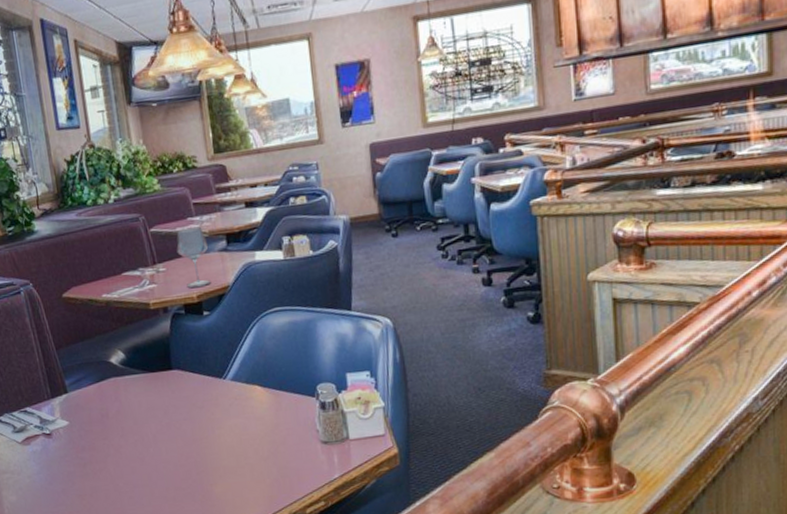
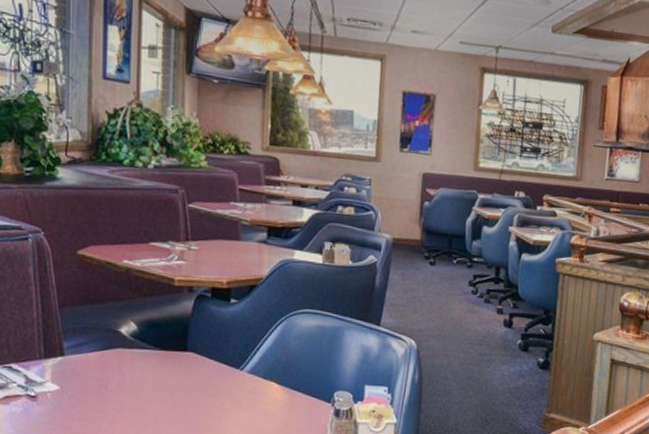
wine glass: present [176,226,212,289] -> none [213,212,248,274]

